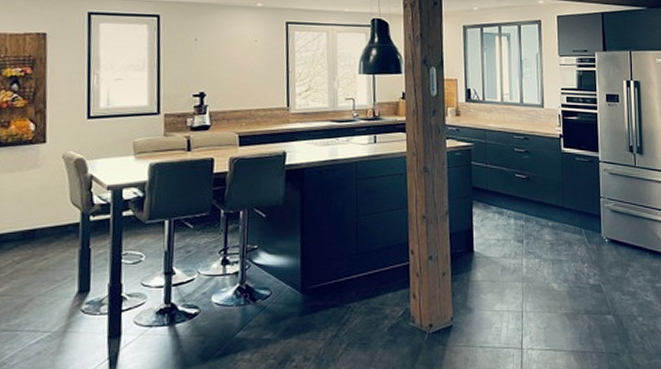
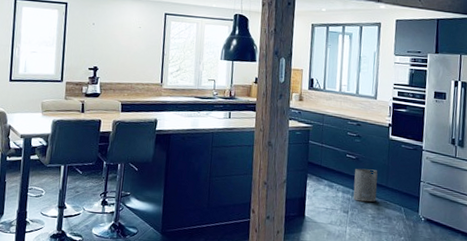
trash can: none [526,189,553,227] -> present [353,168,378,202]

